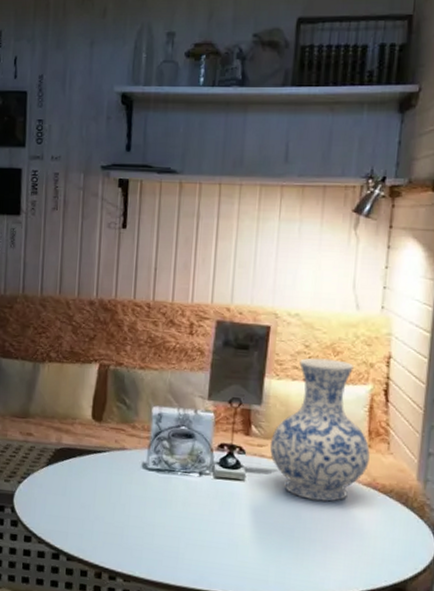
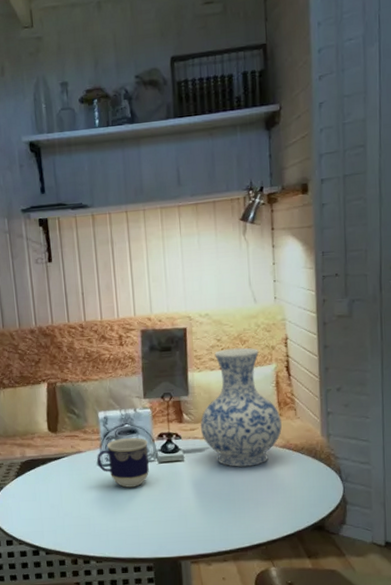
cup: none [142,441,205,501] -> present [97,437,149,488]

